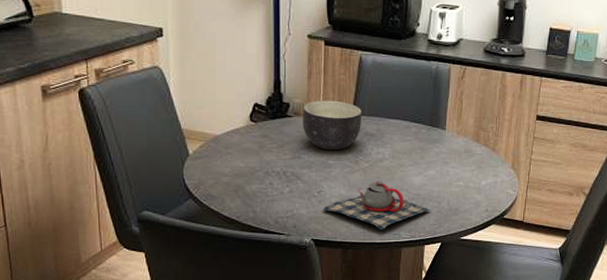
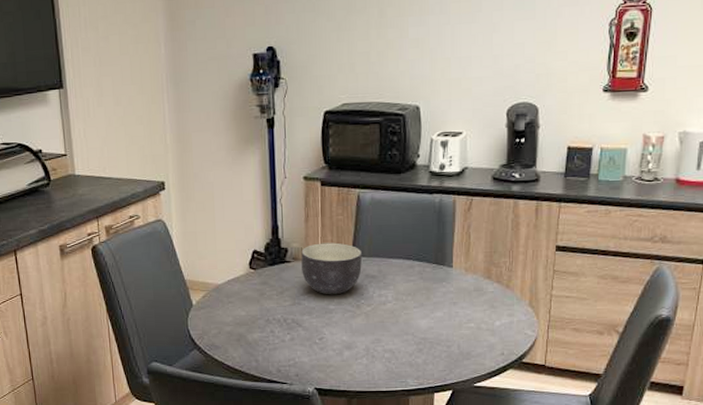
teapot: present [323,181,430,230] -> none [325,325,439,378]

